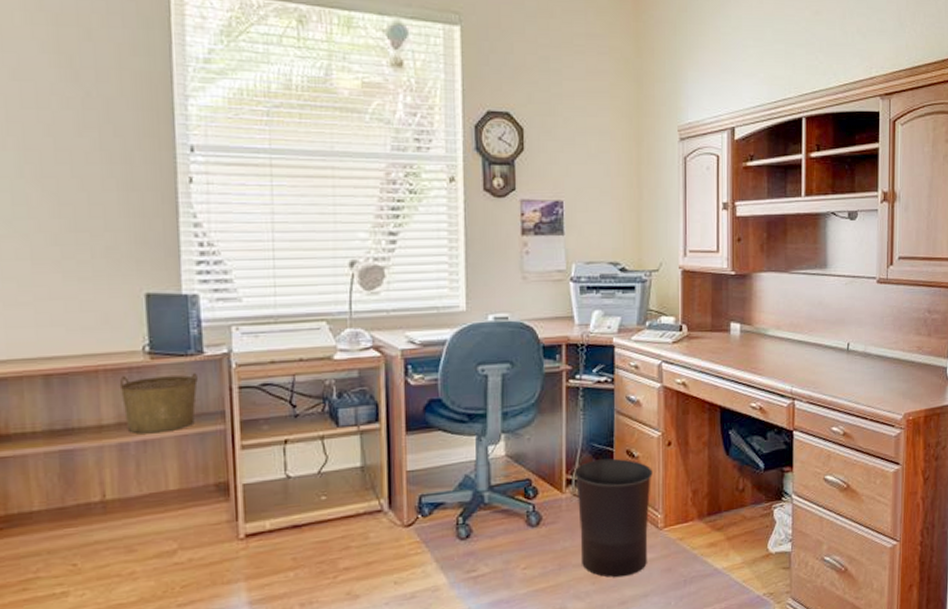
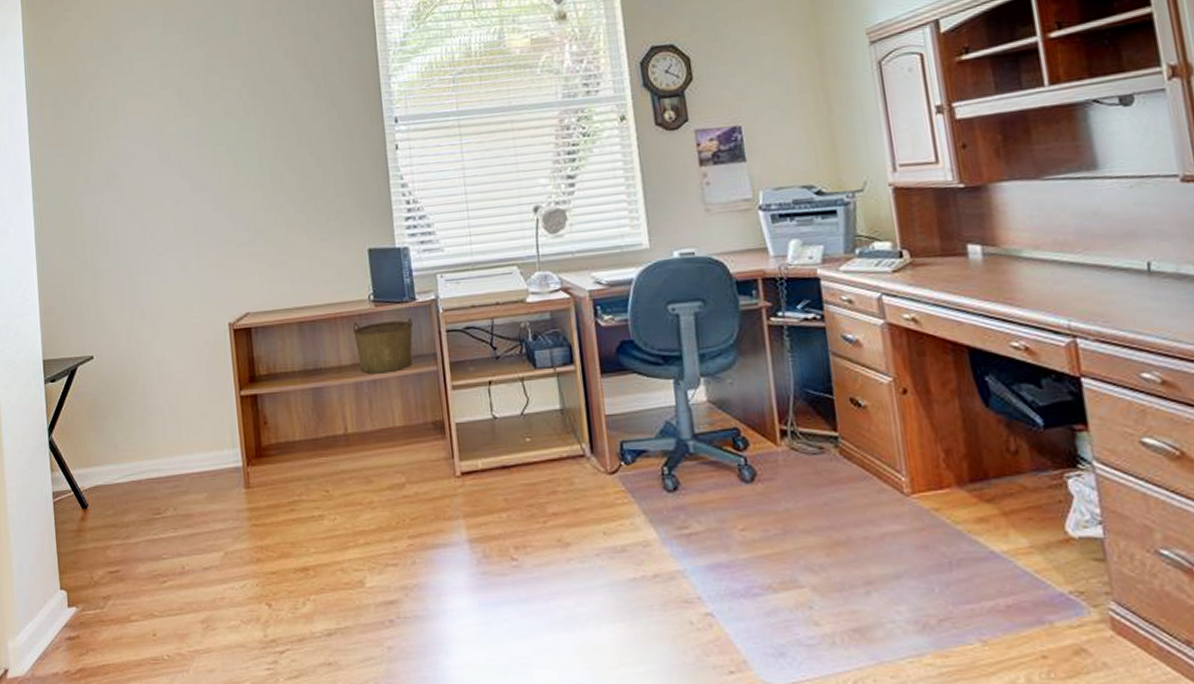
waste bin: present [574,458,653,577] -> none [789,407,895,551]

